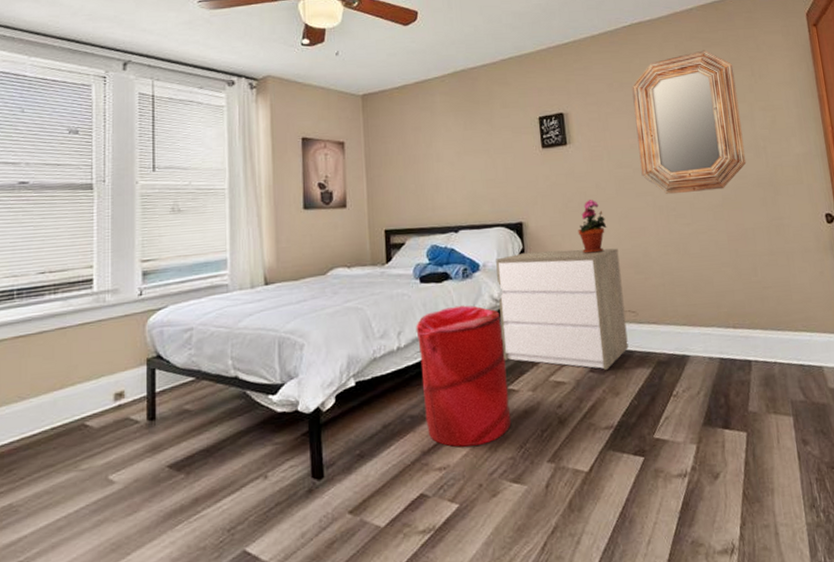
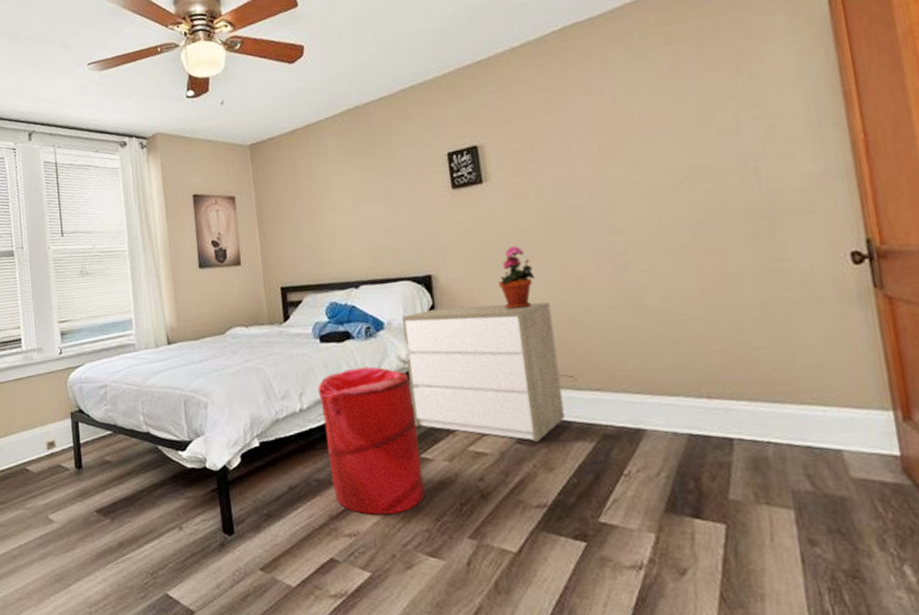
home mirror: present [632,50,747,195] -> none [565,48,728,236]

